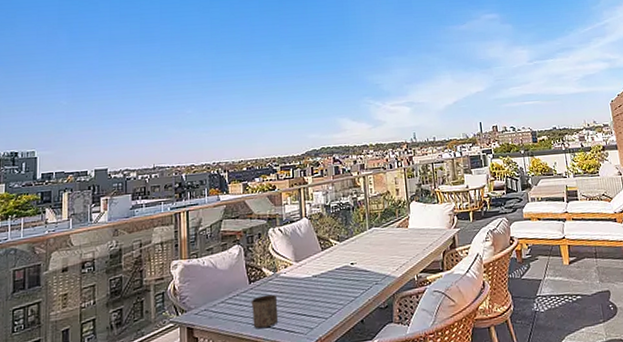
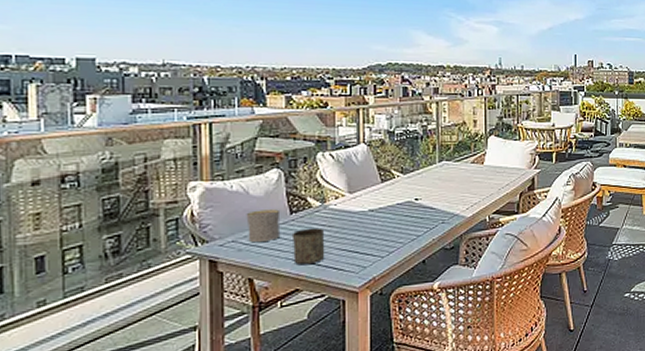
cup: none [215,280,242,311] -> present [246,209,281,243]

